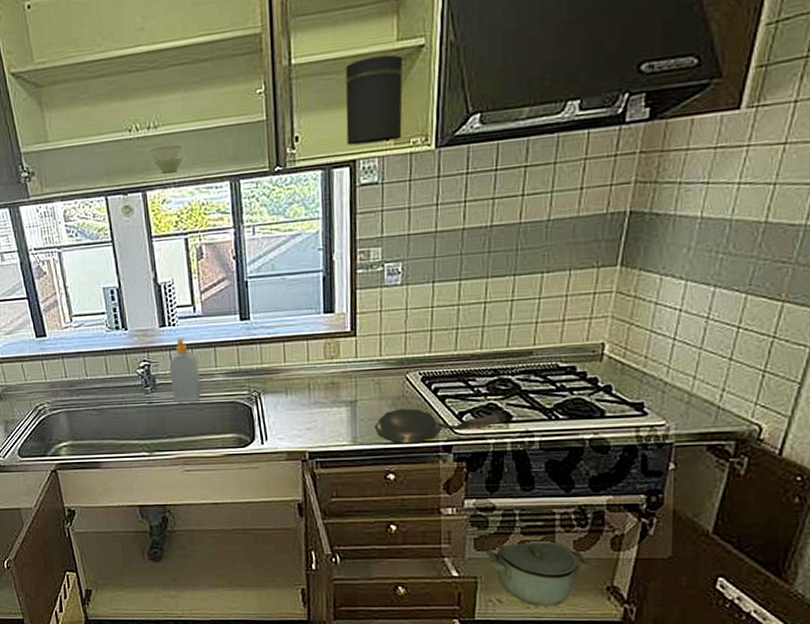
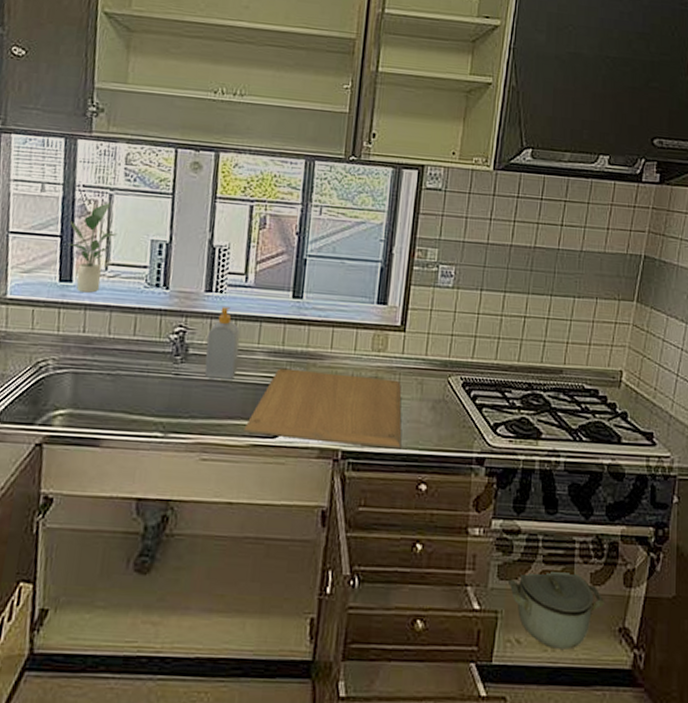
potted plant: none [31,261,74,345] -> present [67,203,118,294]
bowl: present [146,144,186,174] -> none [228,112,267,142]
chopping board: none [216,383,365,446] -> present [244,368,402,449]
cylinder: present [345,54,403,146] -> none [418,81,474,156]
frying pan: present [375,408,505,444] -> none [413,413,535,453]

